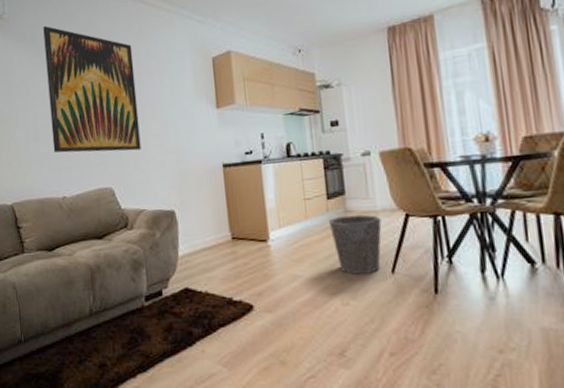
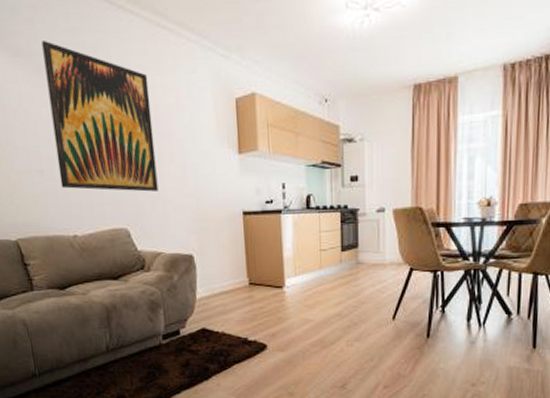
waste bin: present [328,214,382,275] -> none [340,266,388,320]

